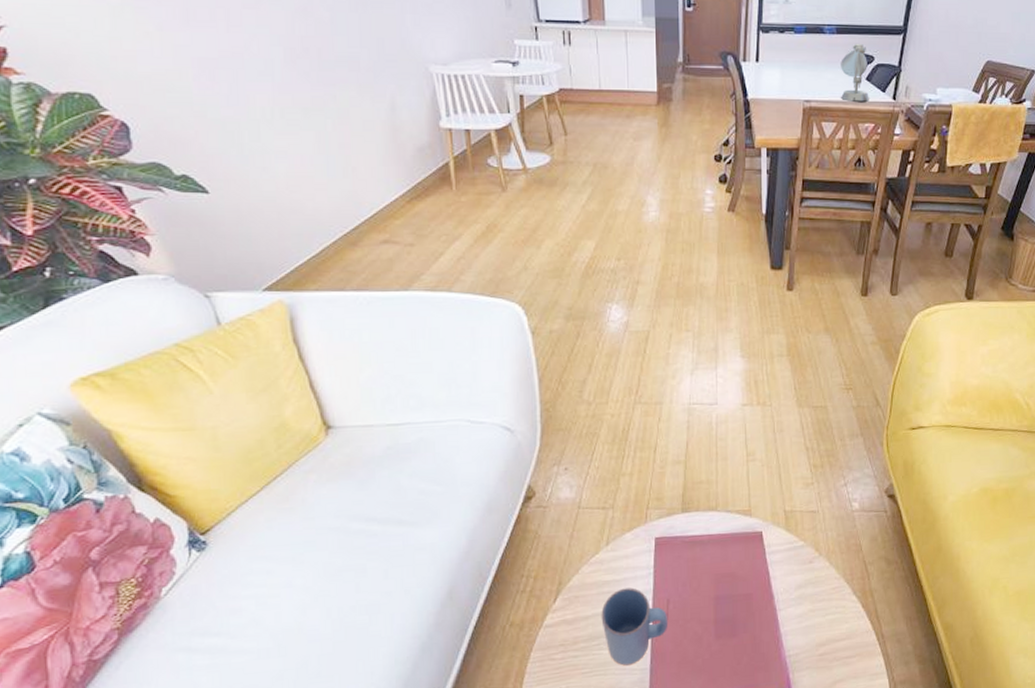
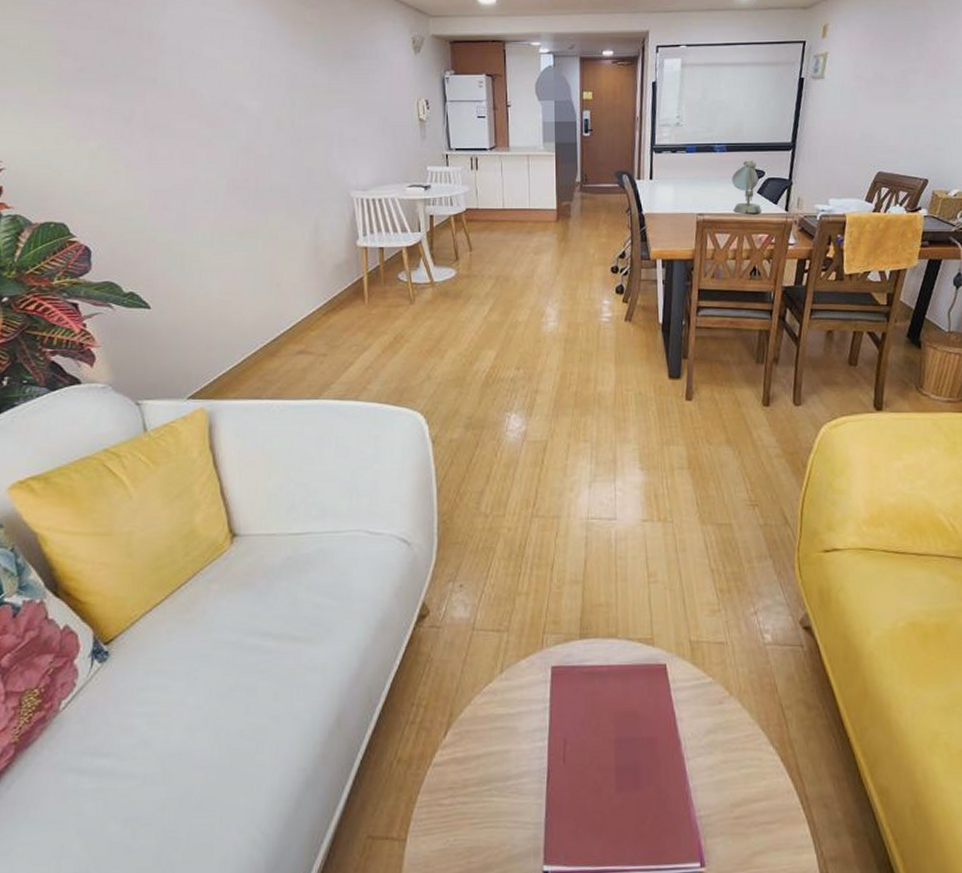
mug: present [601,587,669,666] -> none [493,724,565,818]

